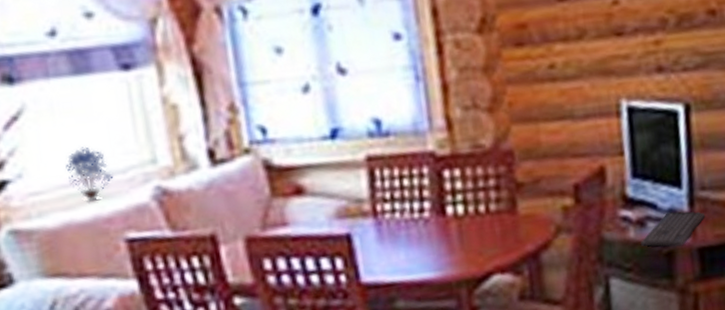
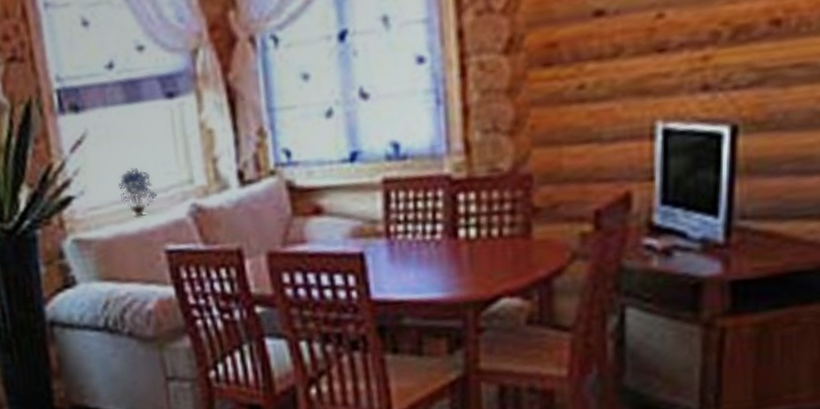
computer keyboard: present [641,211,706,247] -> none [665,242,744,278]

